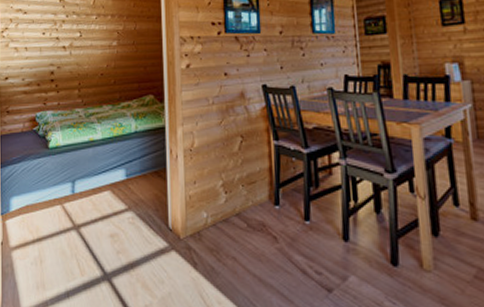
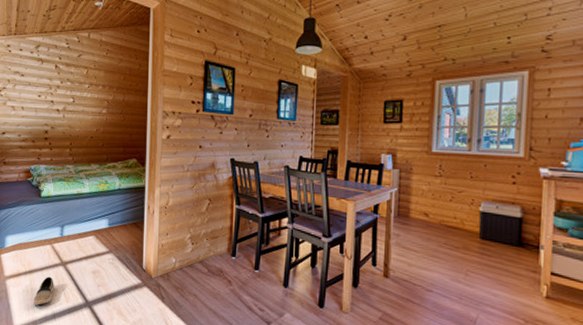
shoe: none [43,244,67,282] -> present [33,276,54,305]

